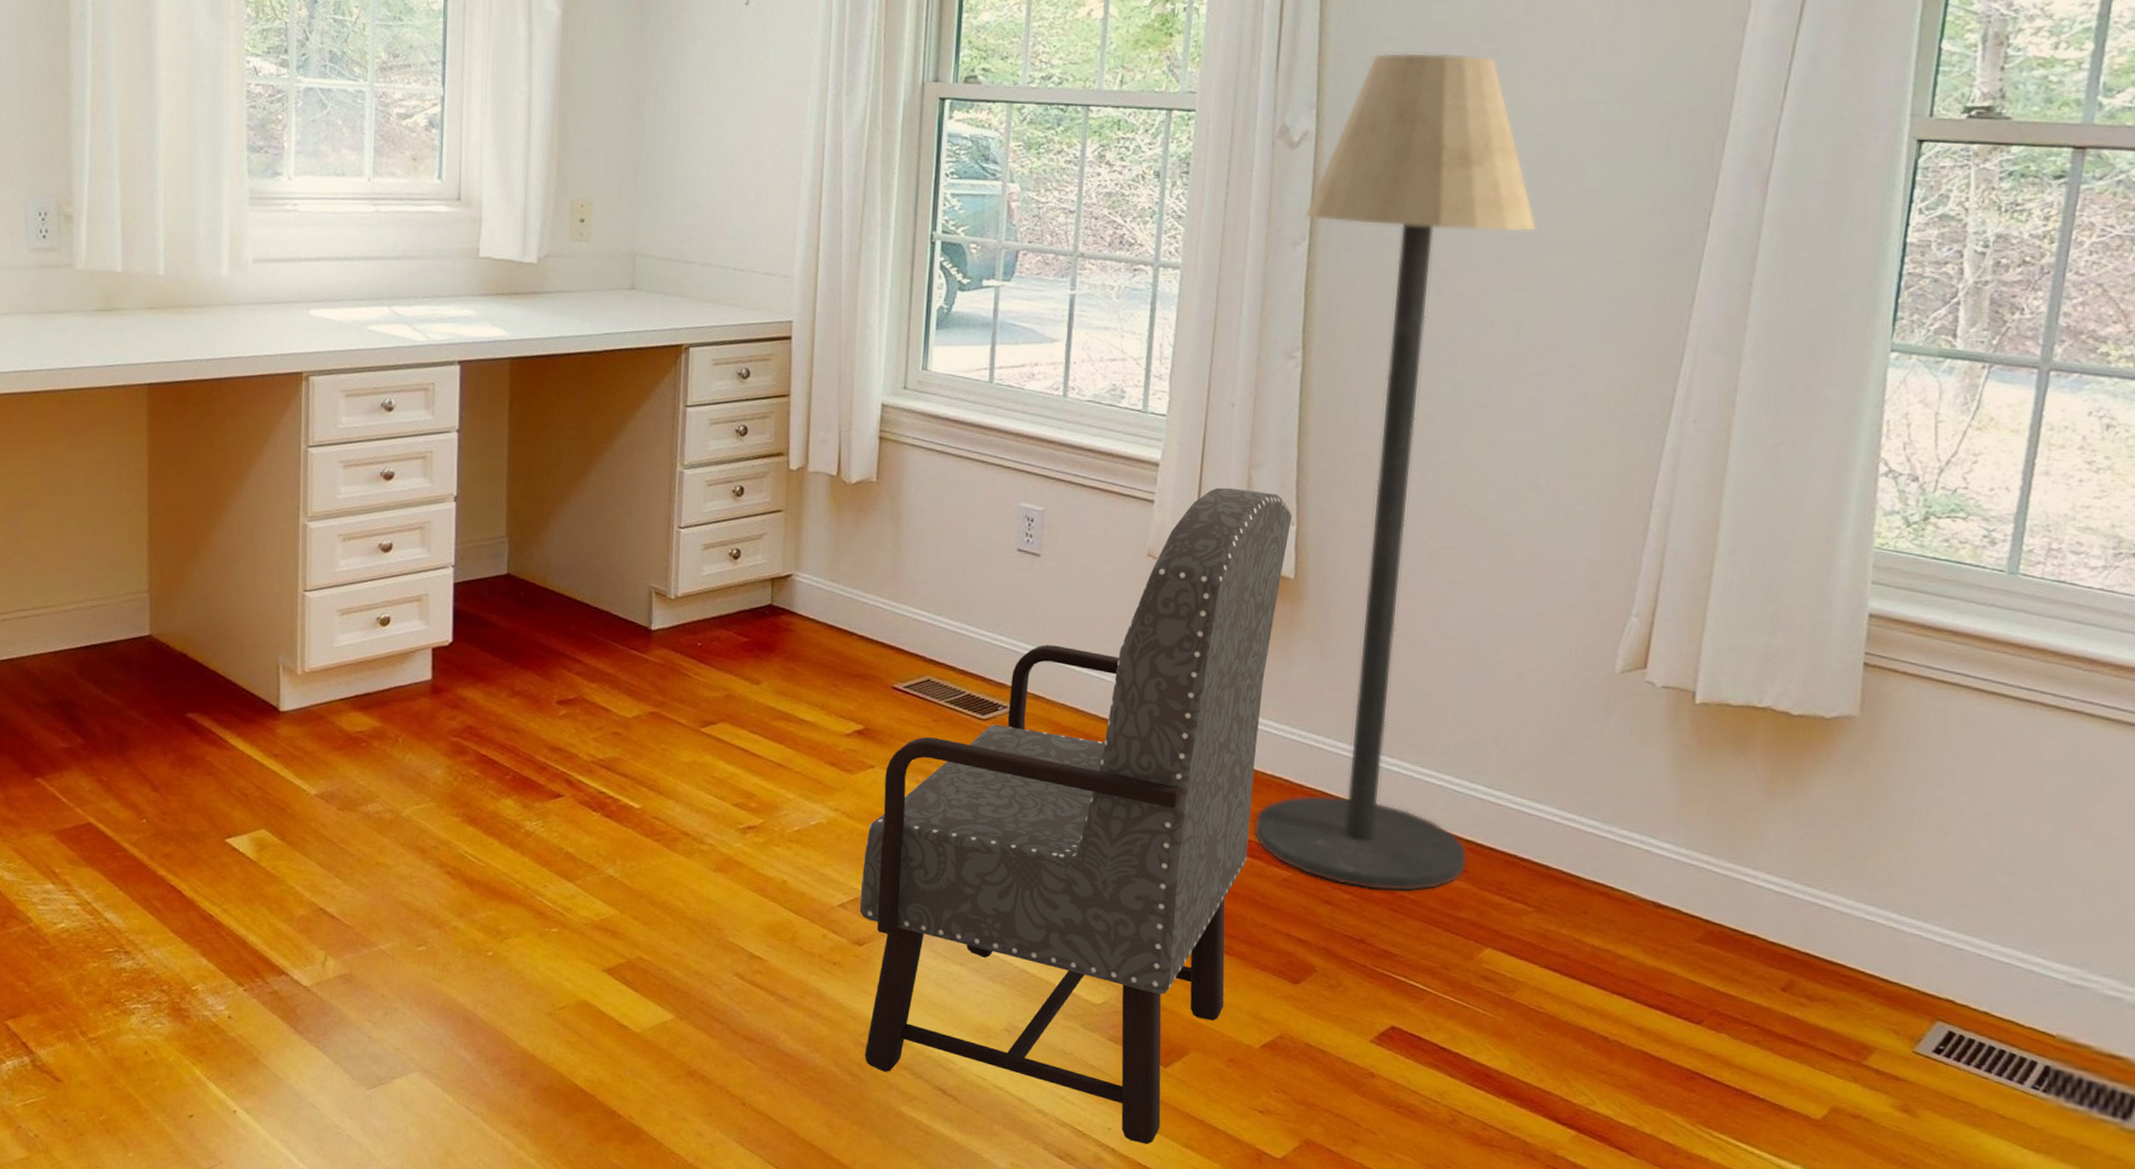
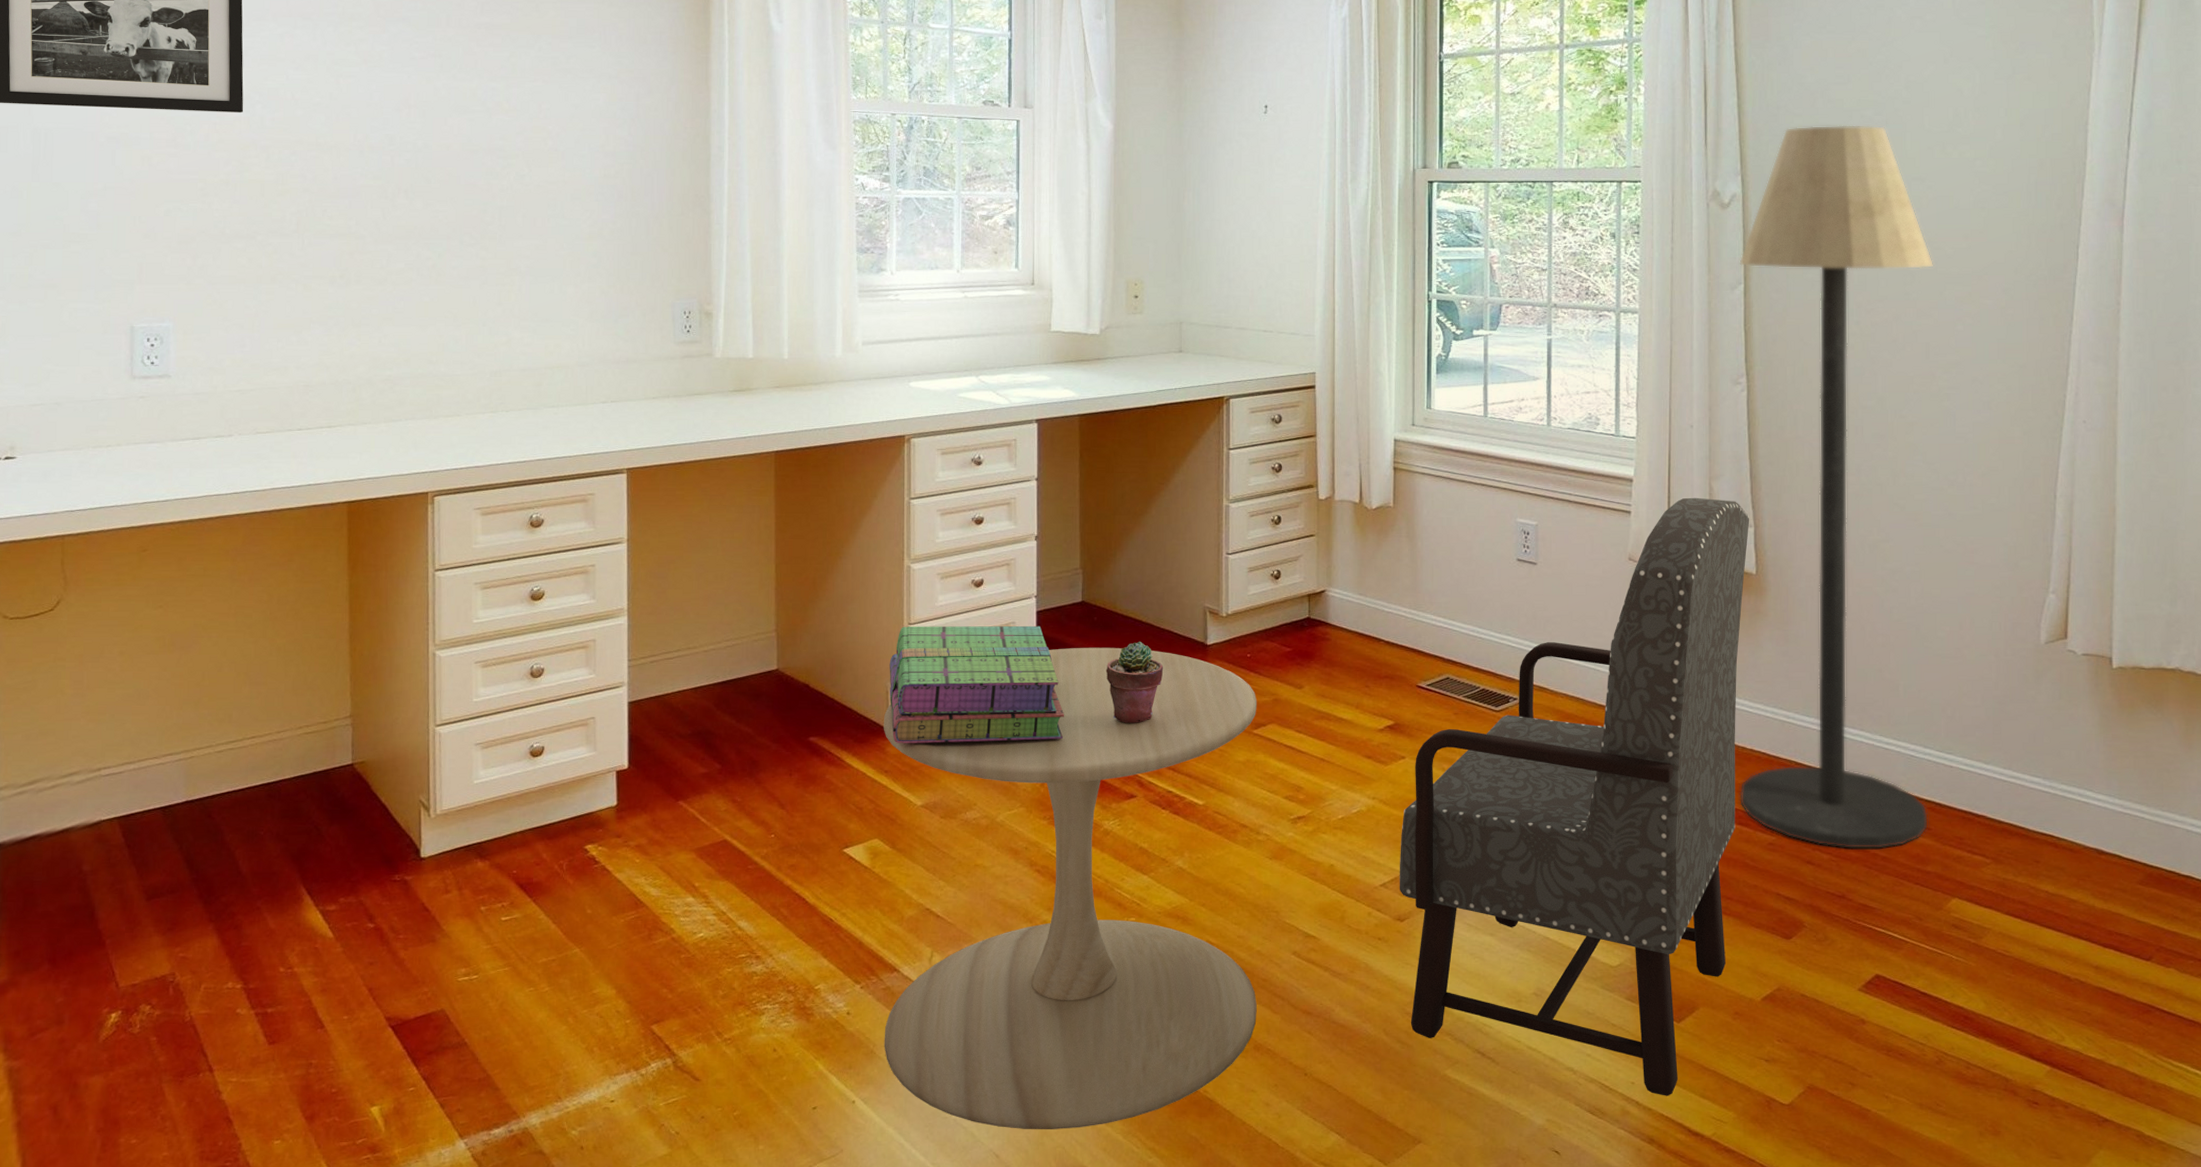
side table: none [269,626,707,1150] -> present [883,647,1257,1129]
stack of books: none [280,593,484,729] -> present [889,625,1065,744]
potted succulent: none [532,622,600,715] -> present [1106,641,1164,723]

